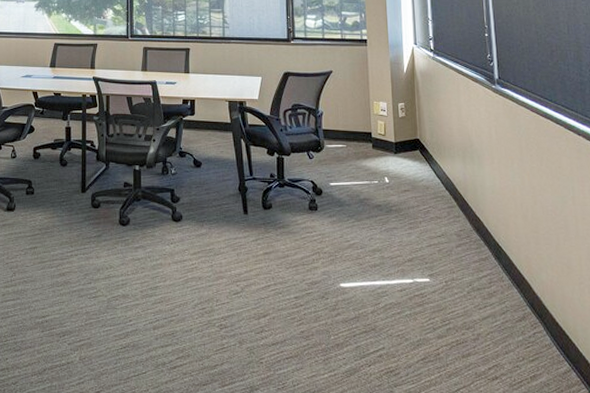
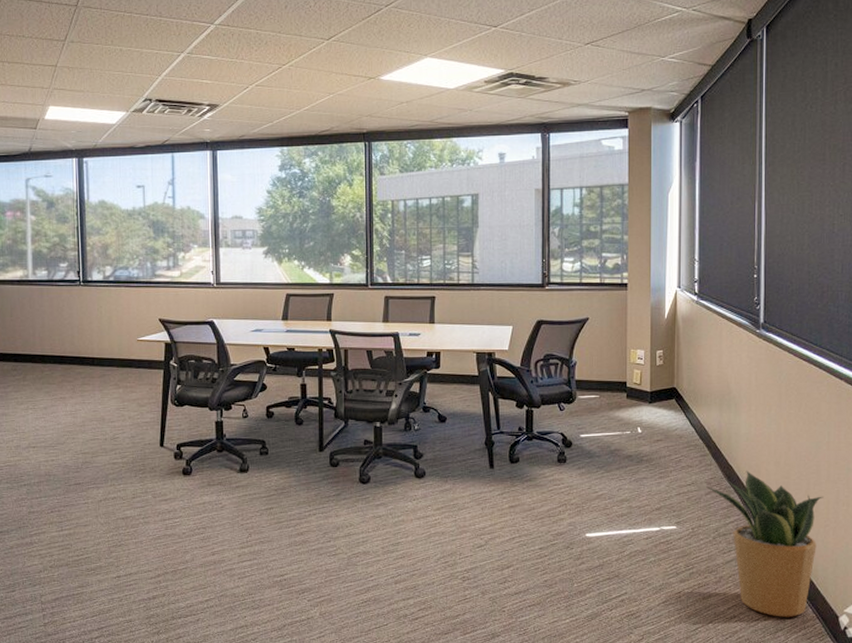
potted plant: none [456,223,575,381] -> present [706,470,824,617]

